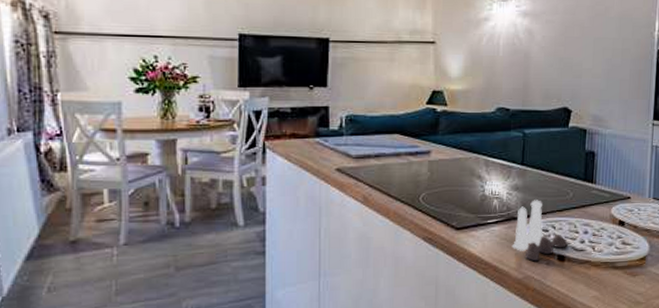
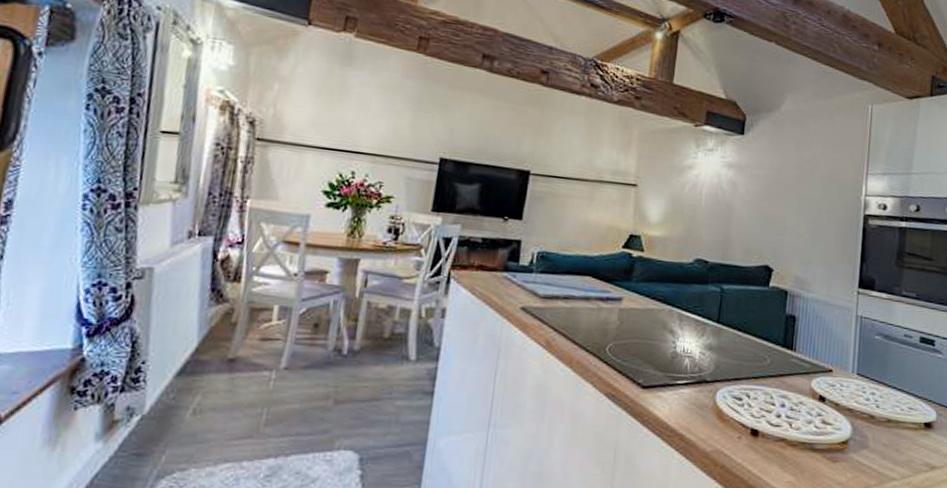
salt and pepper shaker set: present [511,200,568,262] -> none [701,363,763,434]

